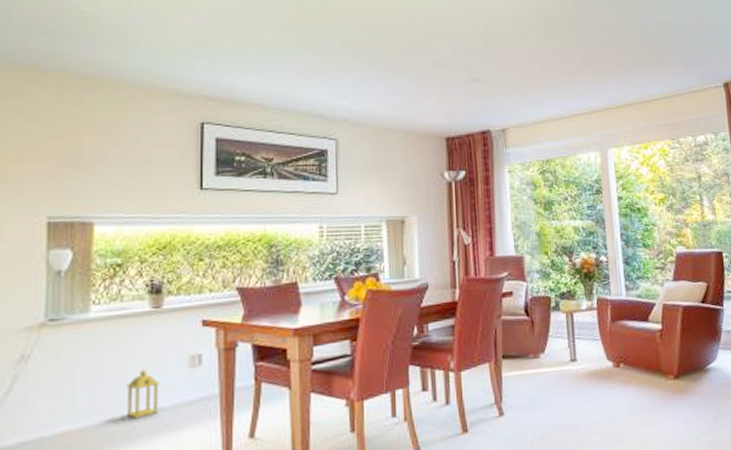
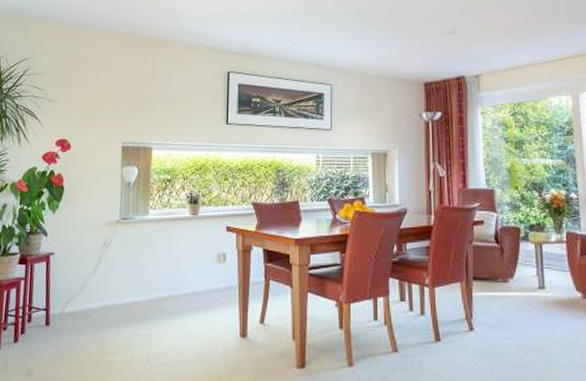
lantern: present [126,369,159,419] -> none [173,261,195,299]

